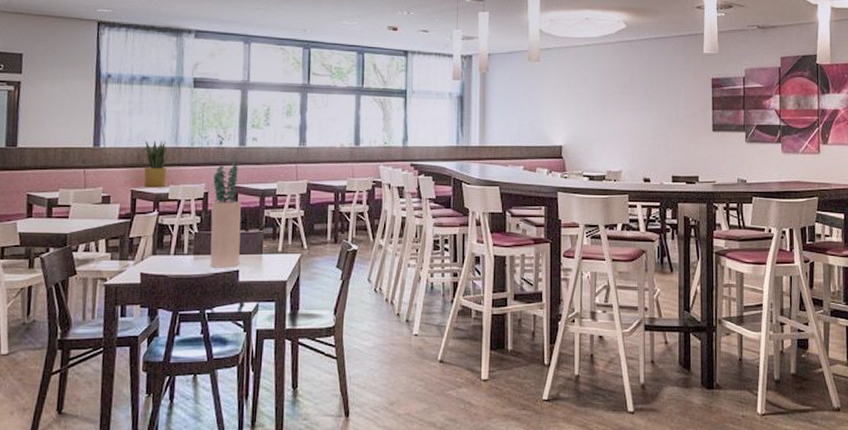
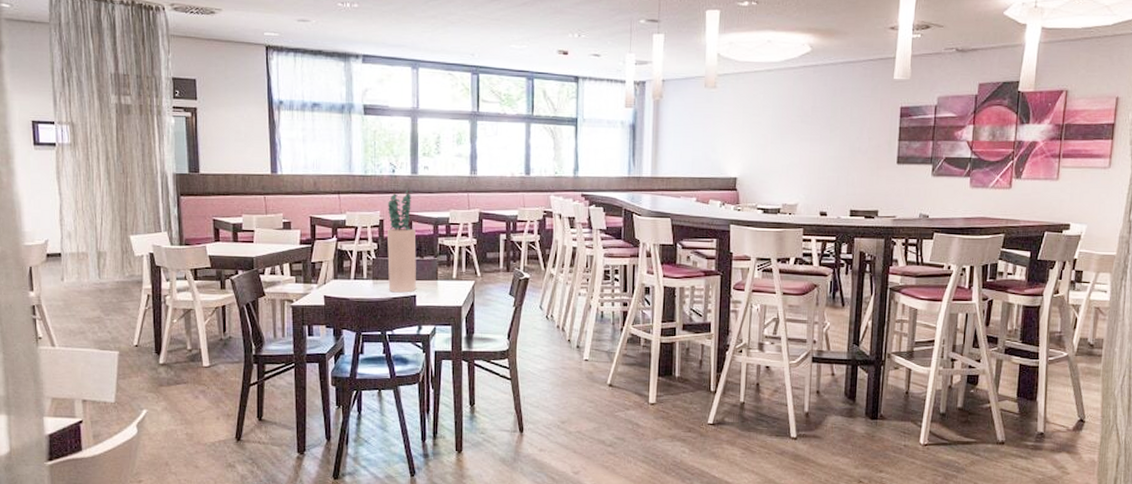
planter: present [143,141,170,188] -> none [320,168,345,215]

